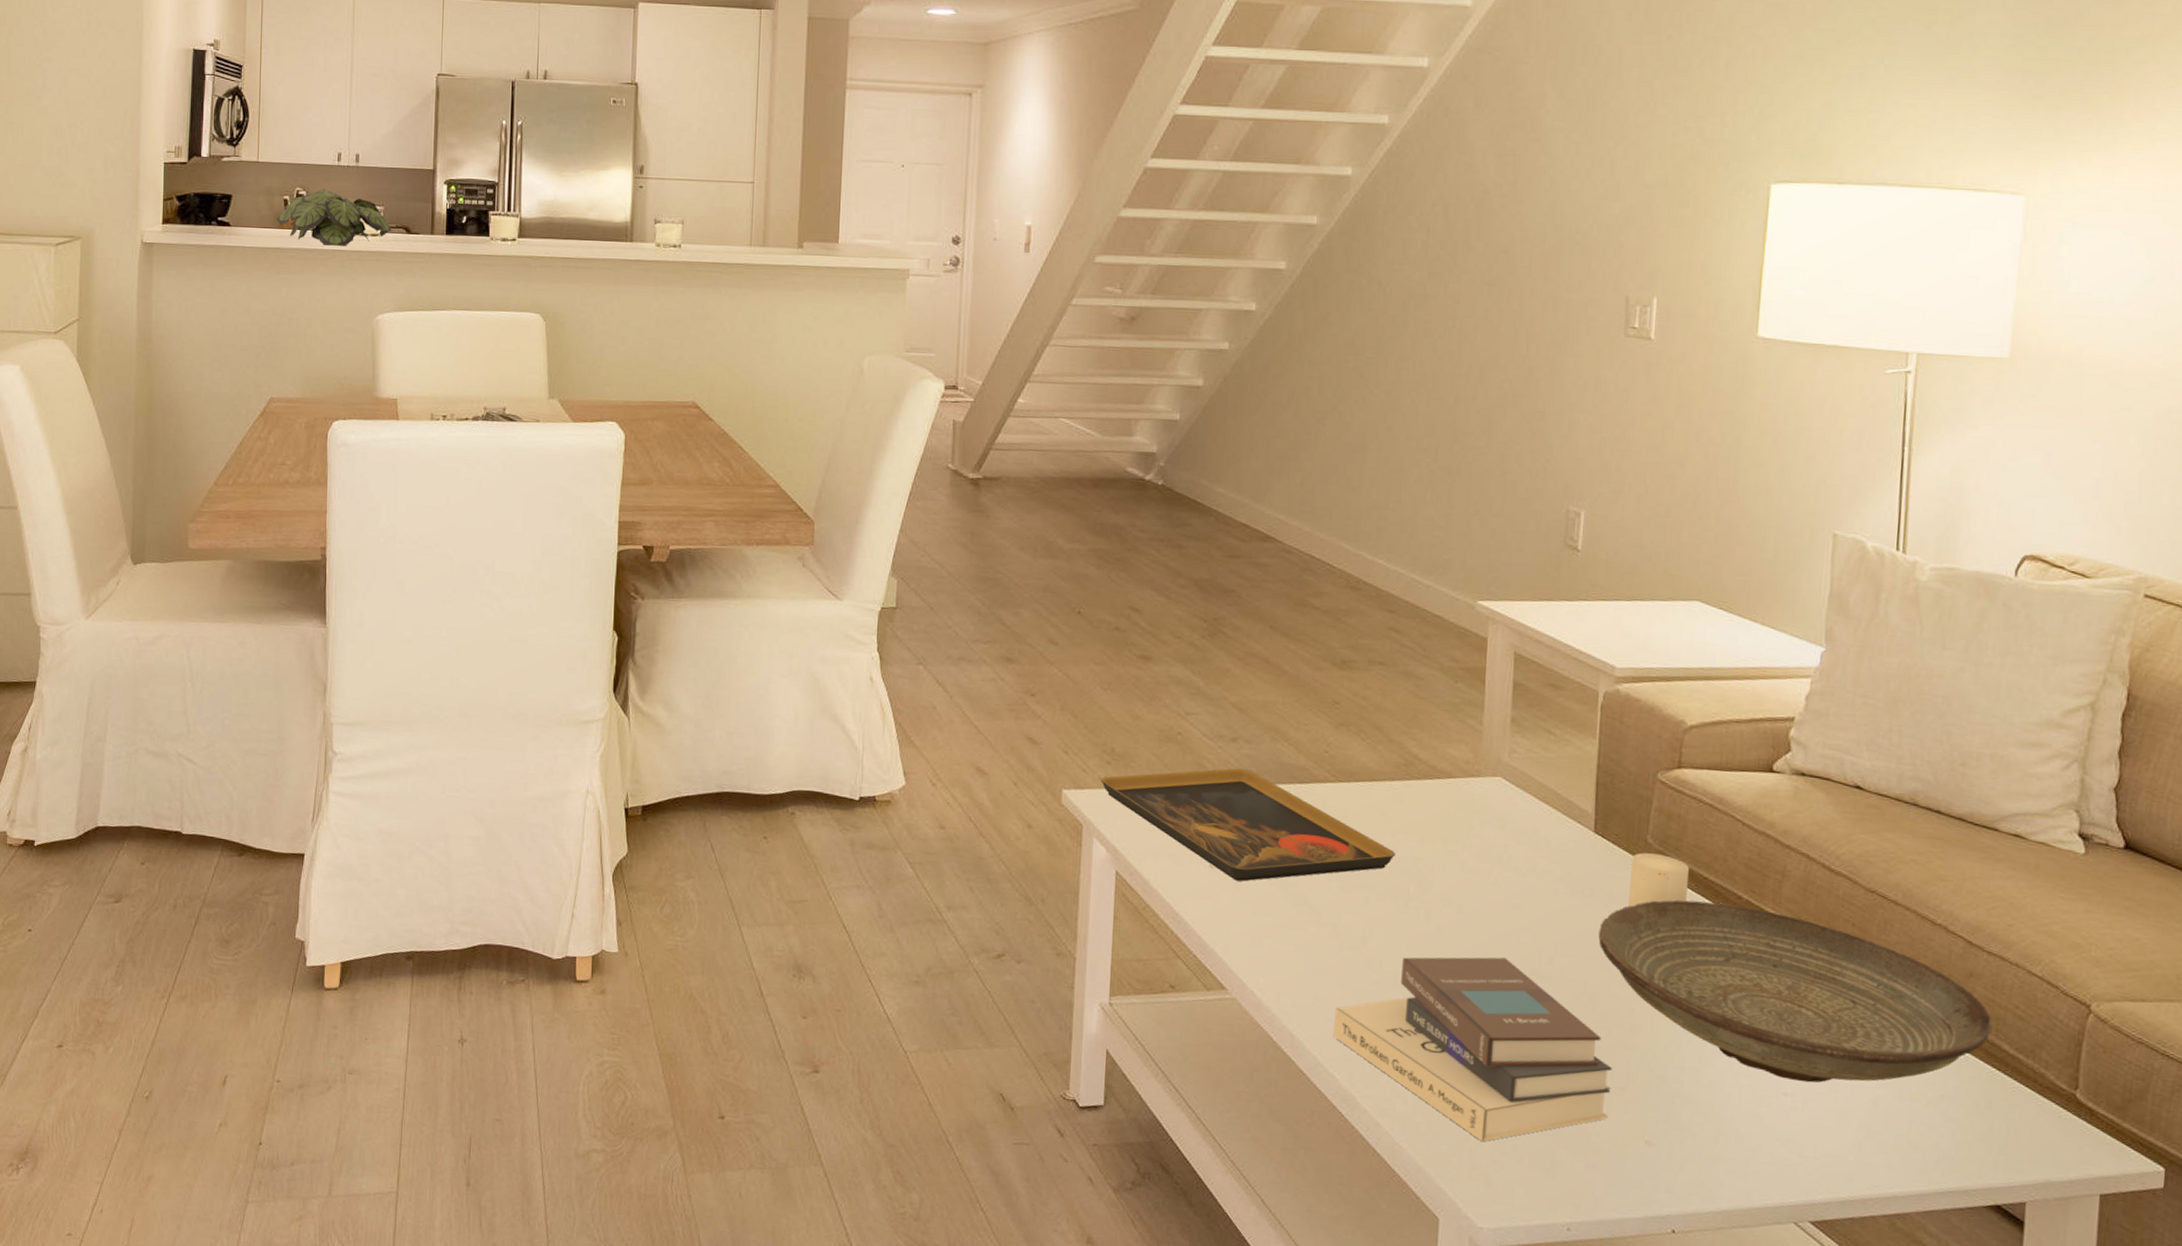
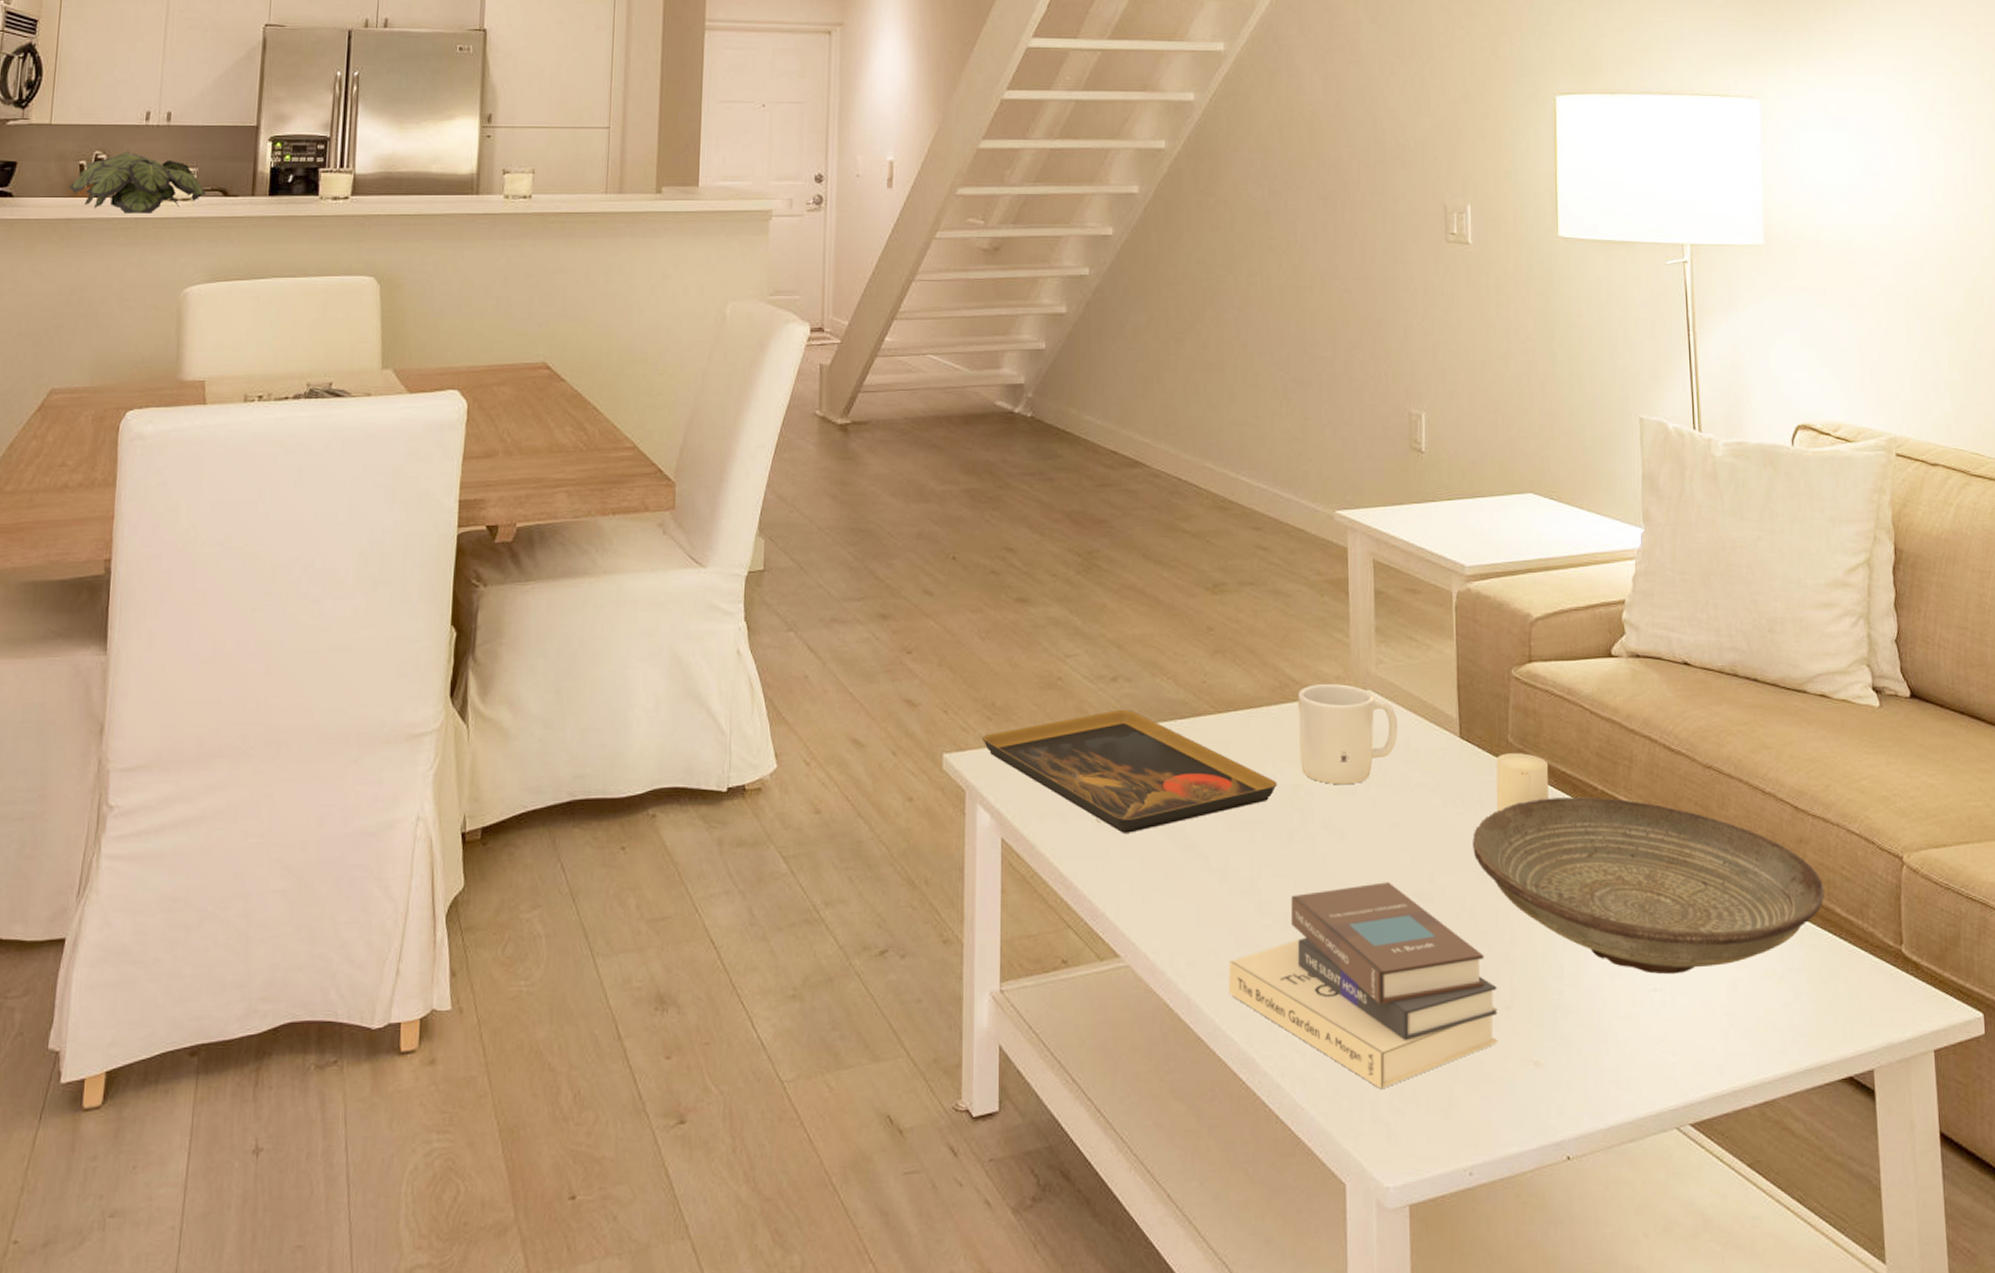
mug: none [1420,765,1528,864] -> present [1298,683,1398,785]

